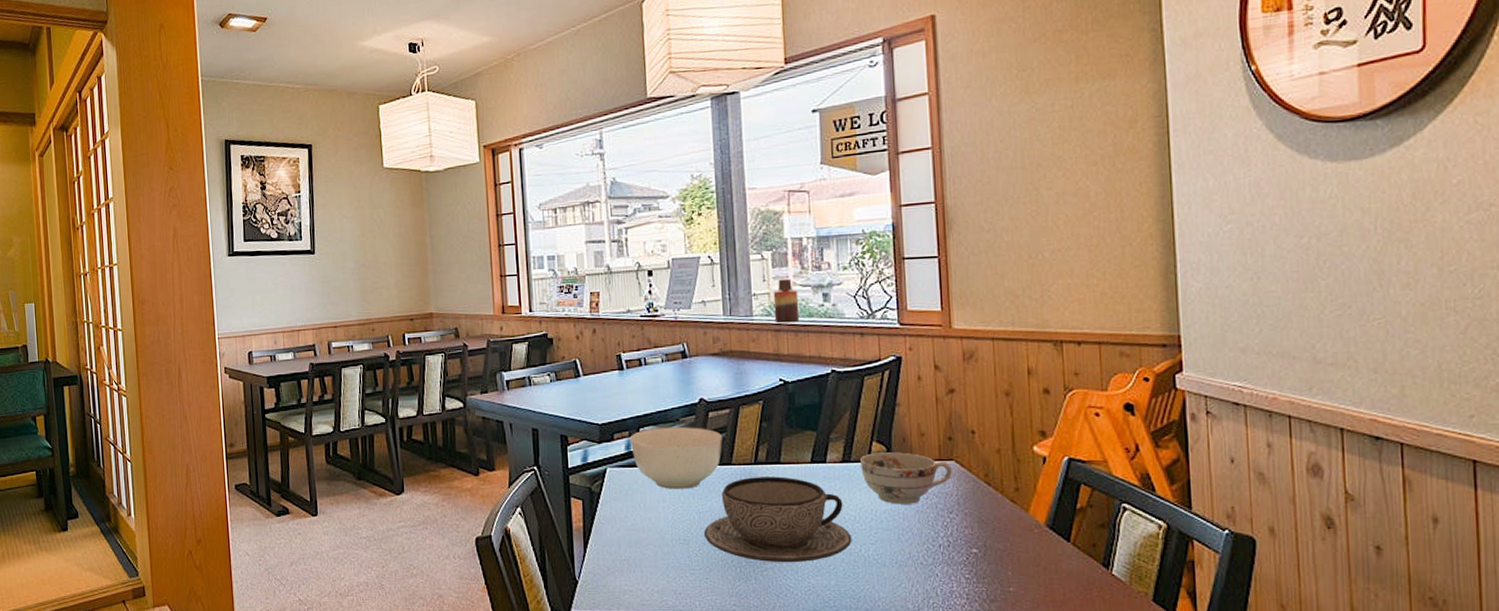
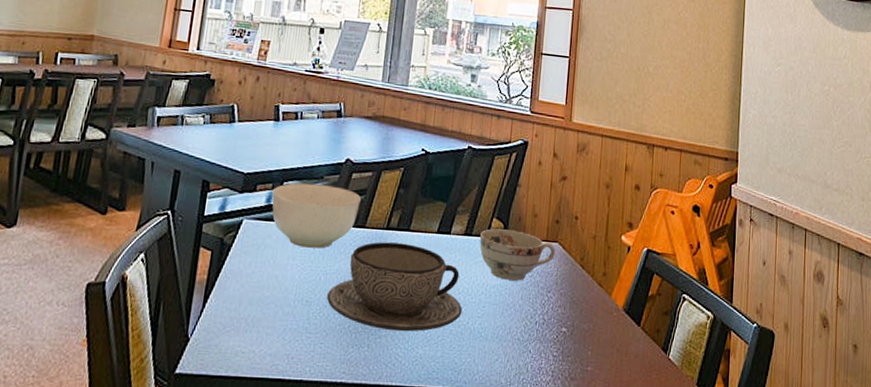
vase: present [773,278,800,324] -> none [426,55,451,98]

